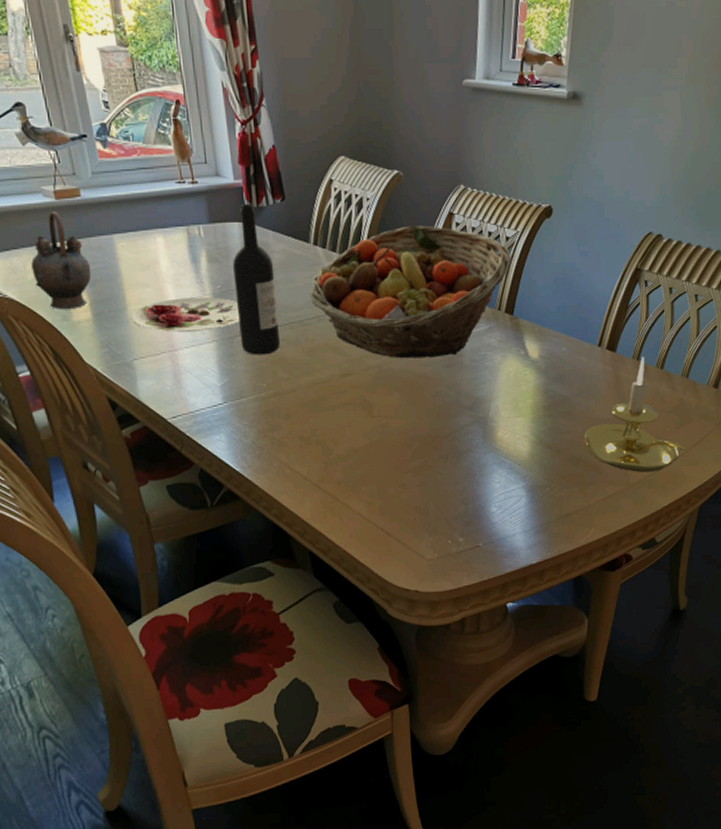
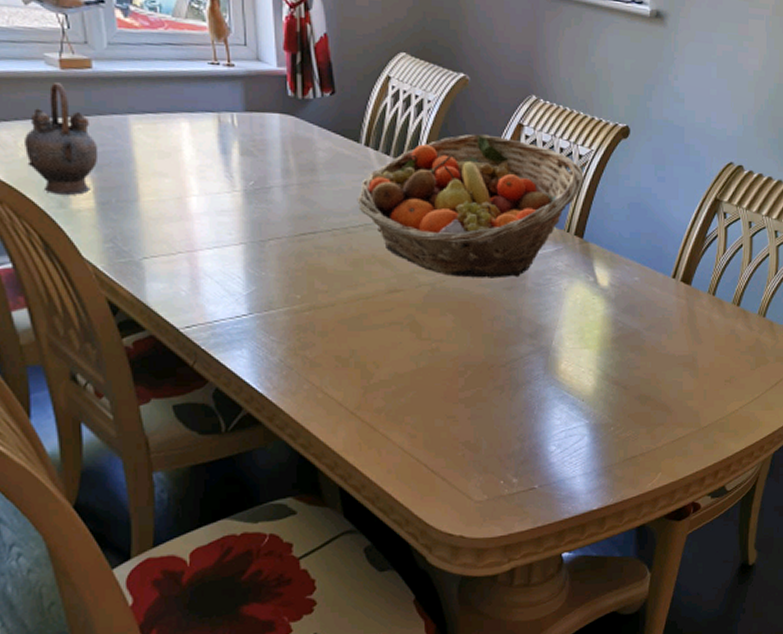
plate: present [132,297,240,332] -> none [145,192,275,231]
wine bottle: present [233,203,280,355] -> none [270,94,319,263]
candle holder: present [584,357,687,473] -> none [654,292,761,415]

